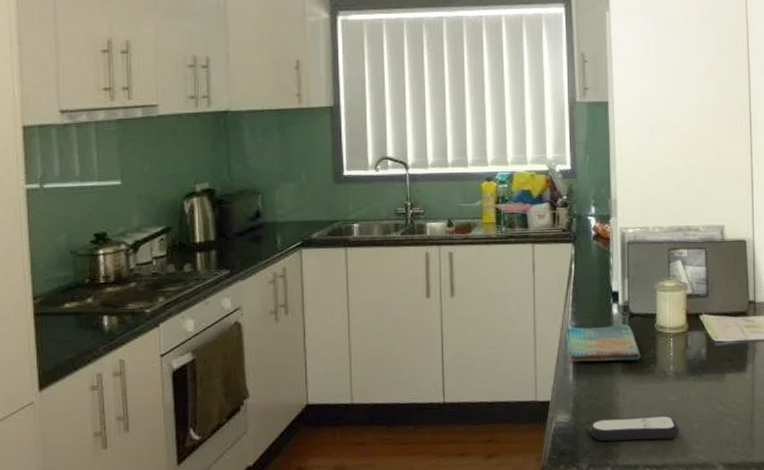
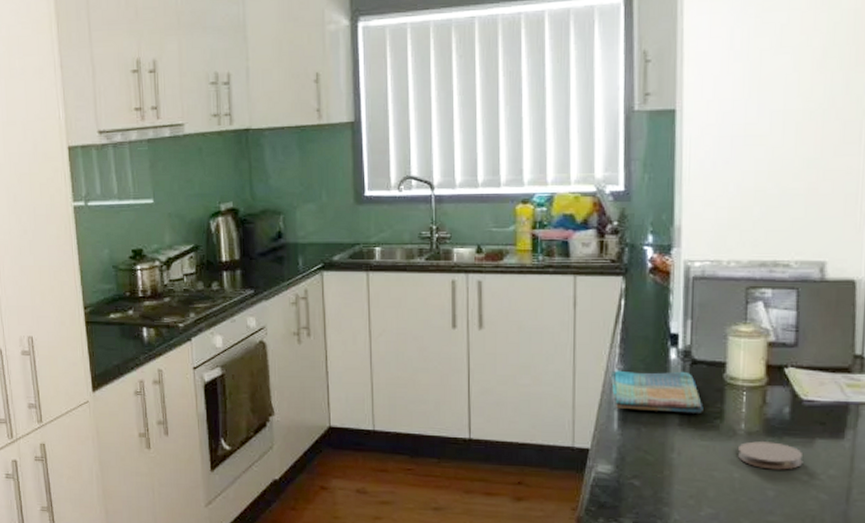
remote control: present [589,415,679,442] -> none [635,475,749,506]
coaster: none [669,379,718,404] -> present [738,441,804,470]

